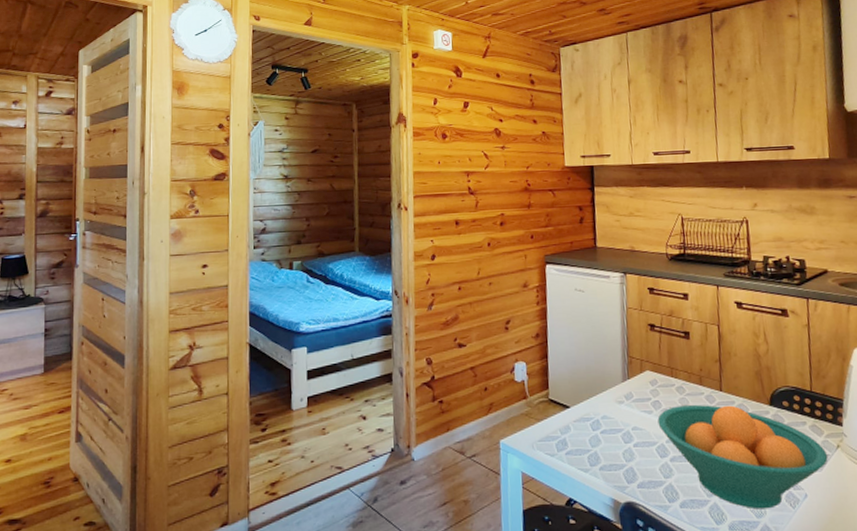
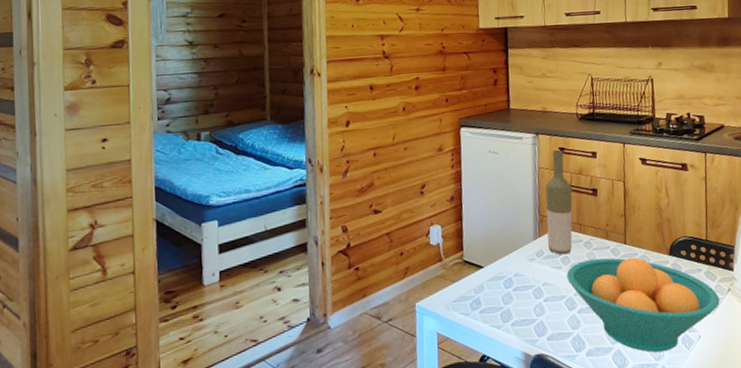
bottle: none [634,290,664,399] -> present [545,150,573,255]

